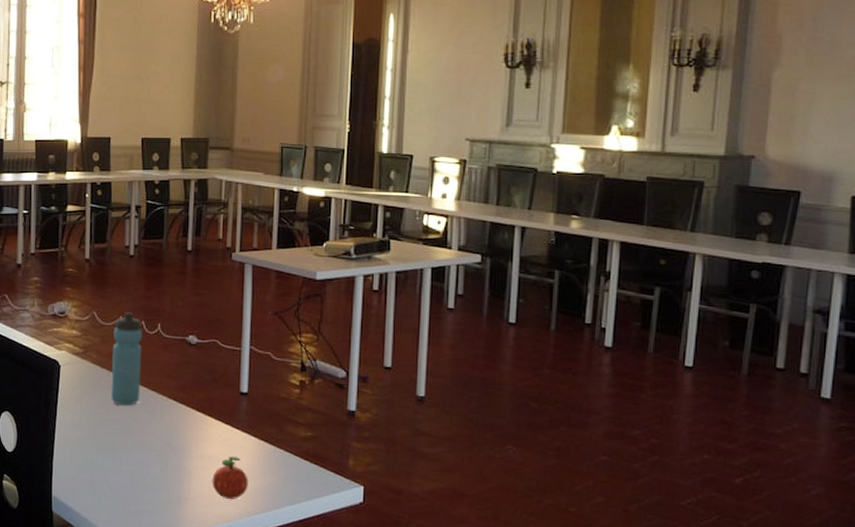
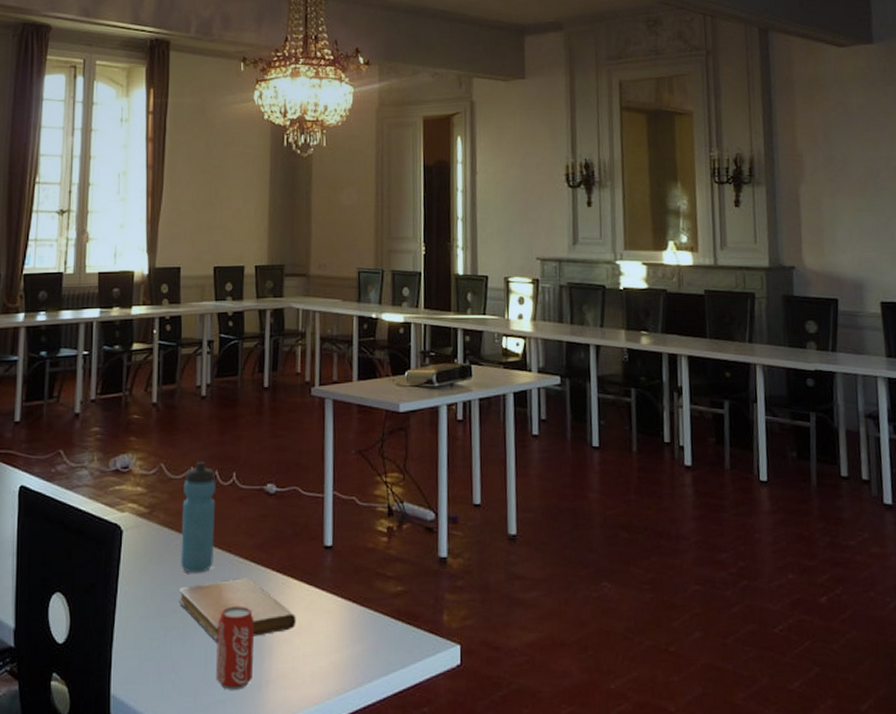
notebook: none [109,413,213,464] -> present [178,578,296,643]
beverage can: none [141,435,176,503] -> present [215,605,255,690]
apple: present [212,456,248,499] -> none [296,624,336,676]

